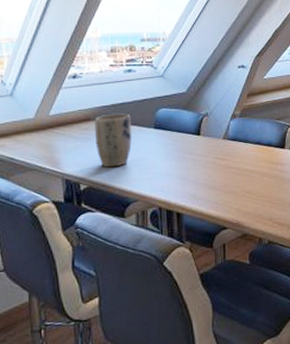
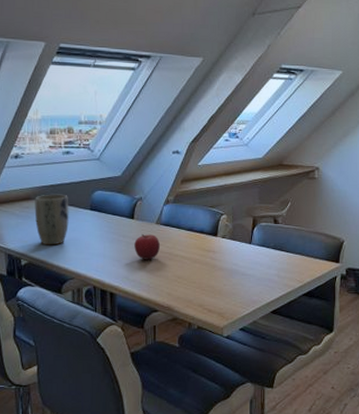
fruit: none [201,150,227,177] -> present [134,234,160,260]

